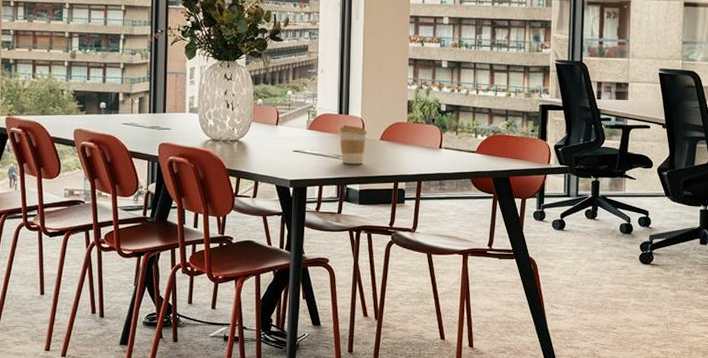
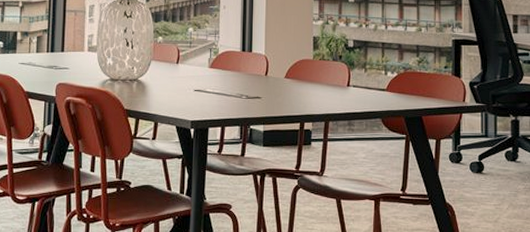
coffee cup: present [339,124,368,164] -> none [242,62,272,104]

